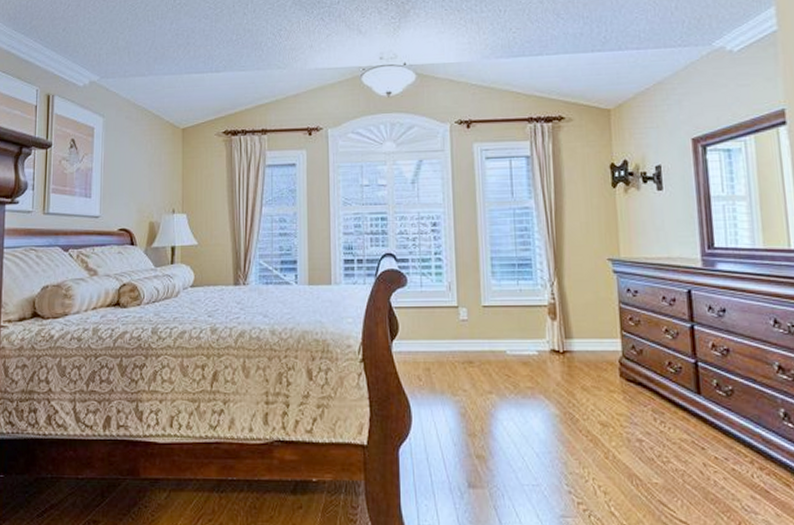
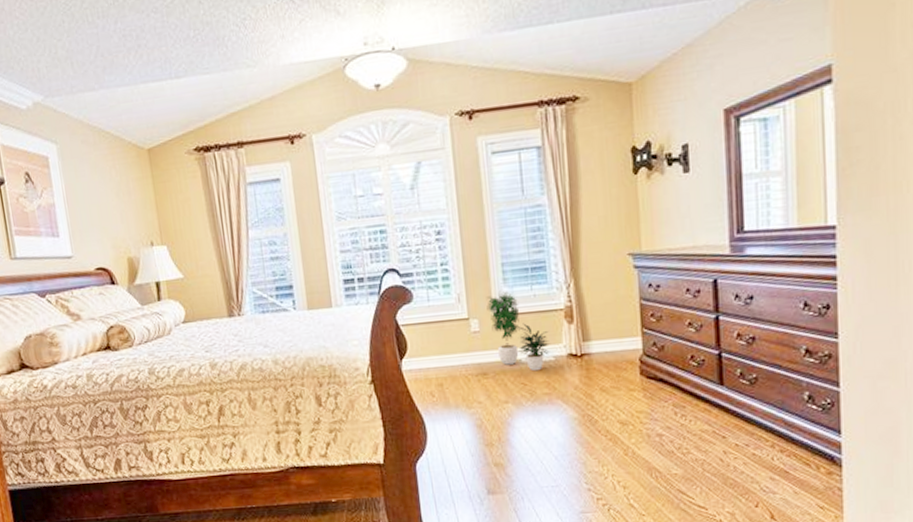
potted plant: none [475,283,535,364] -> present [486,290,551,371]

